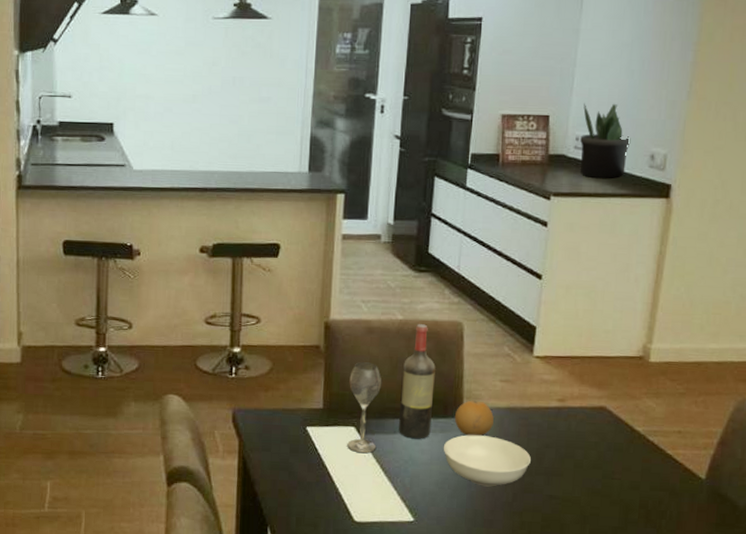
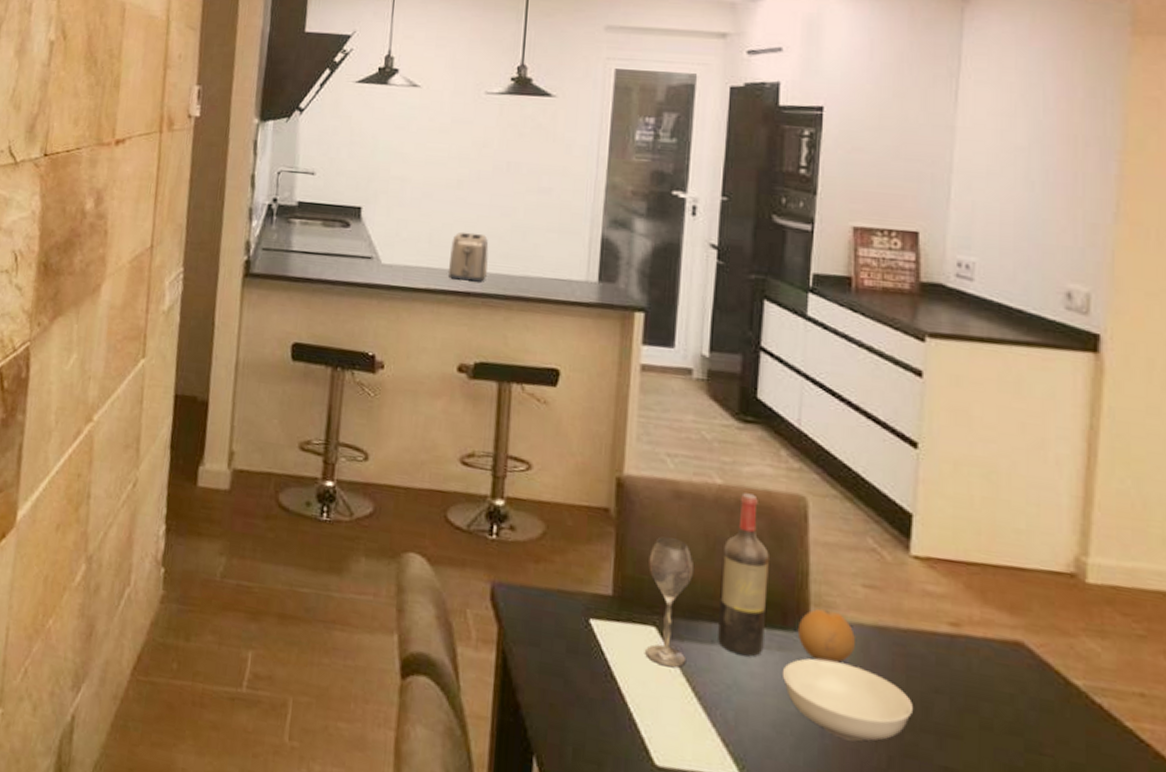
toaster: none [188,138,221,180] -> present [447,231,489,283]
planter: present [579,103,631,179] -> none [964,219,1036,321]

